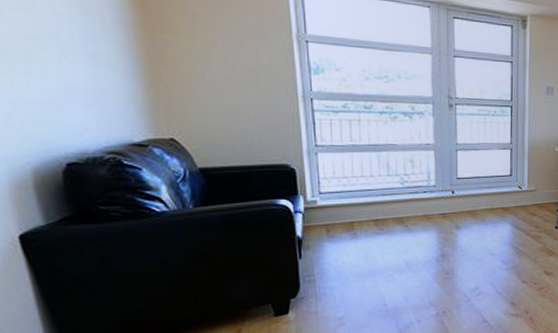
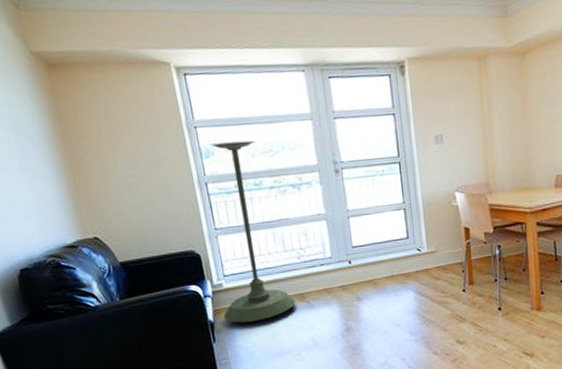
plant stand: none [314,61,394,241] -> present [210,140,296,323]

